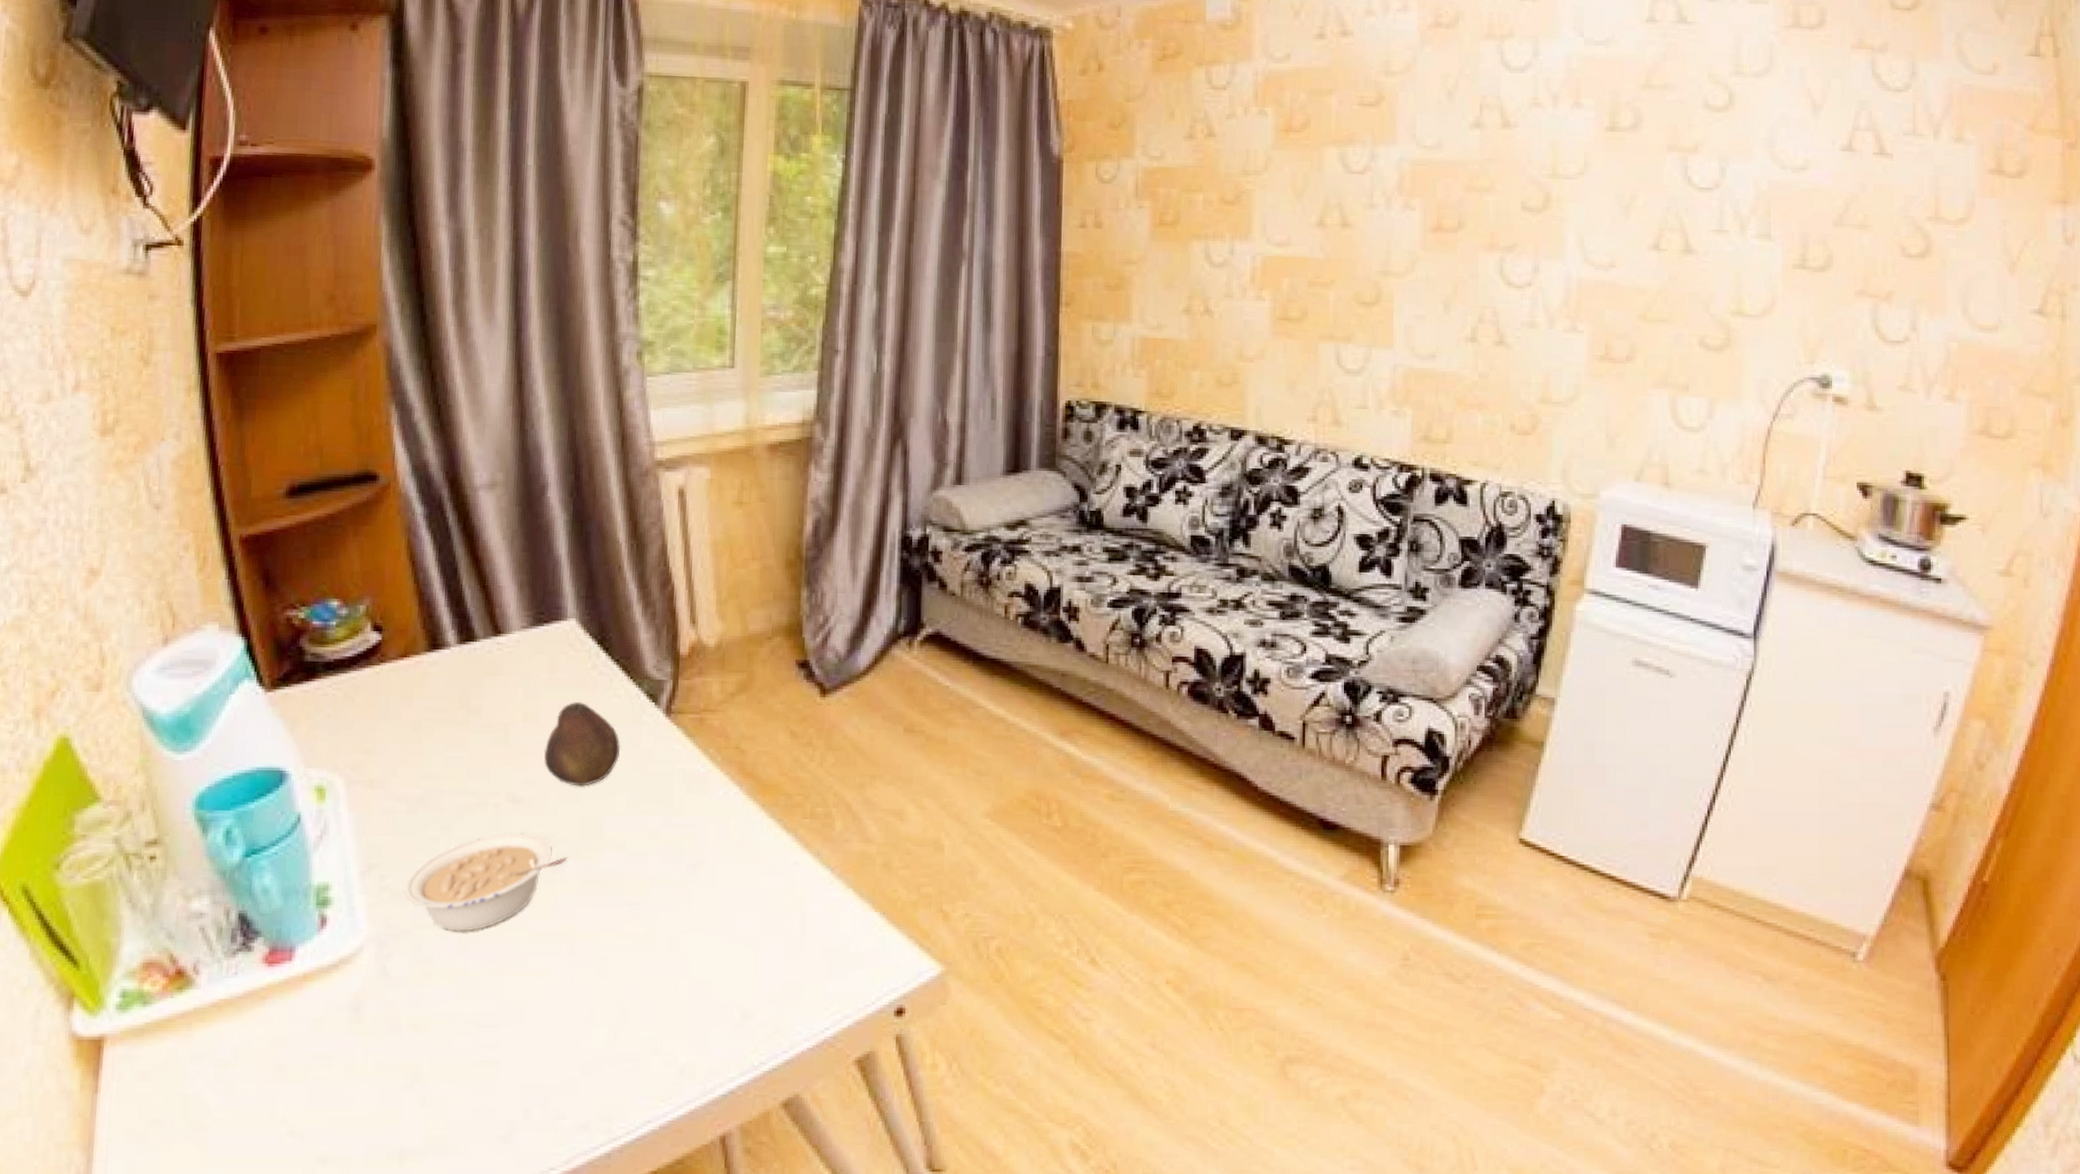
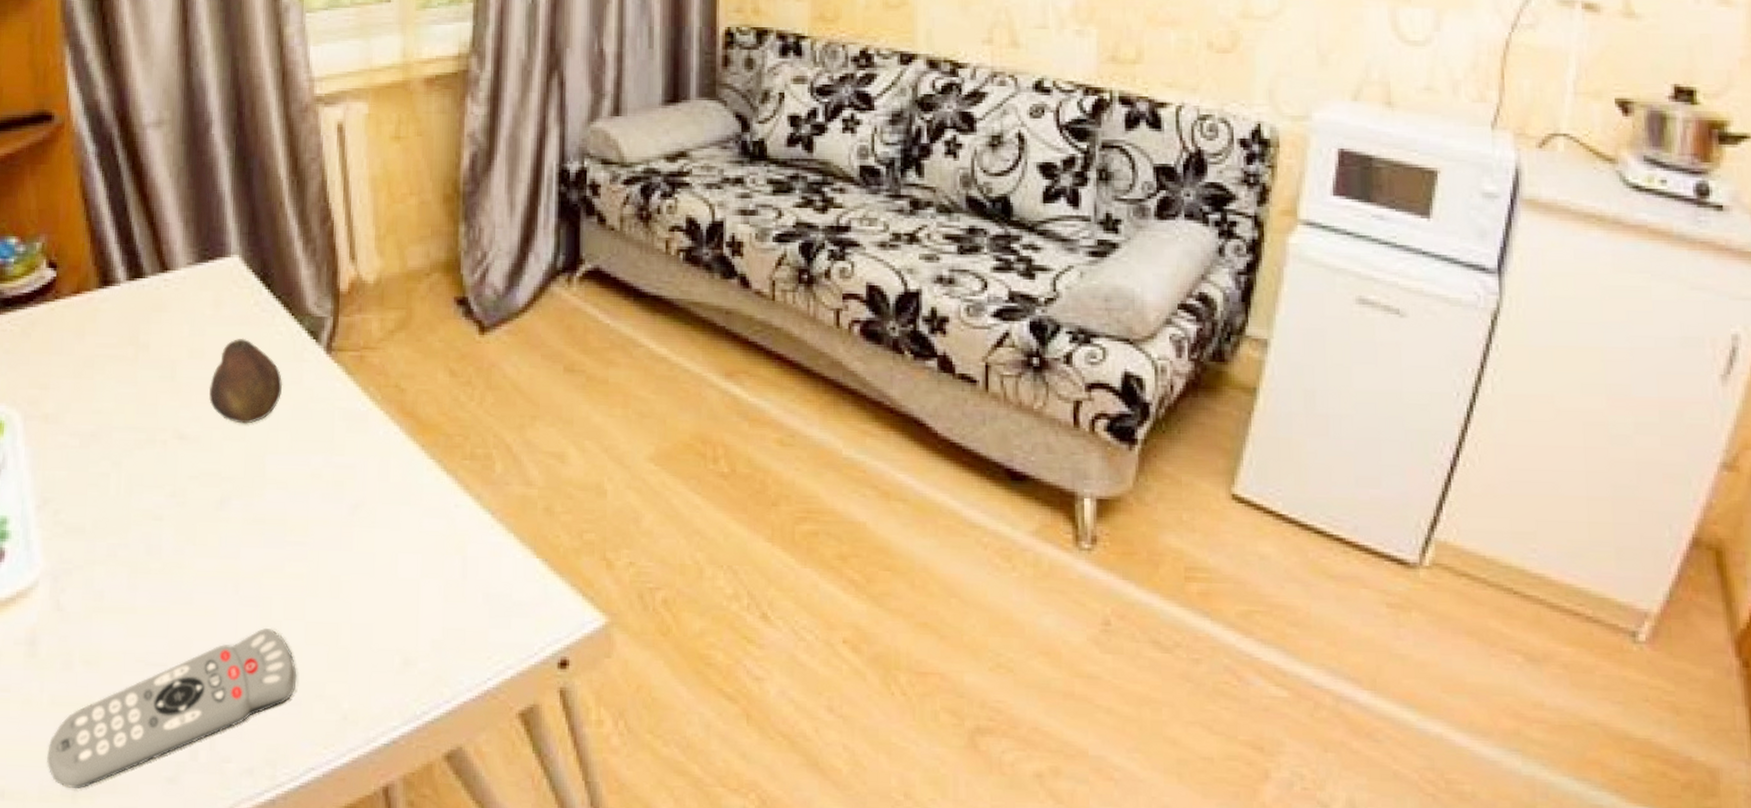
remote control: none [372,987,634,1151] -> present [47,628,297,788]
legume: present [405,832,568,932] -> none [77,469,232,569]

